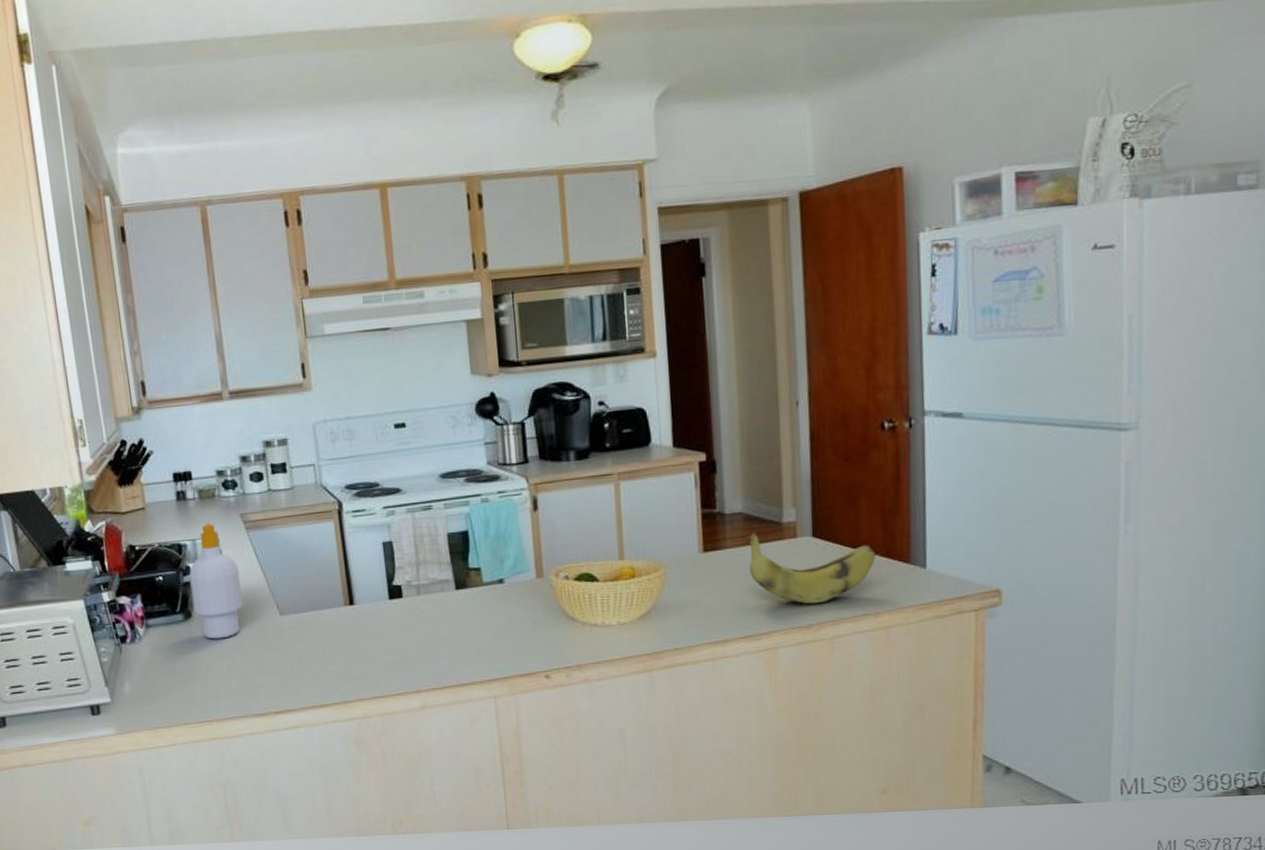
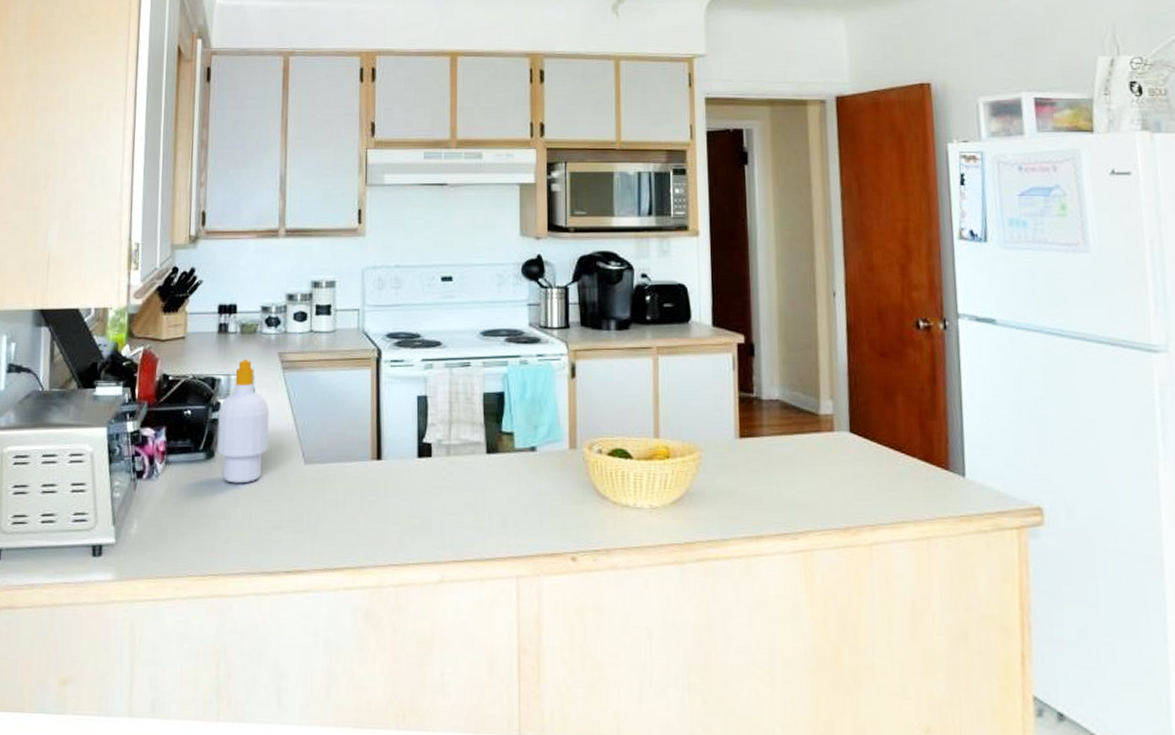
banana: present [746,533,876,604] -> none [783,423,914,505]

